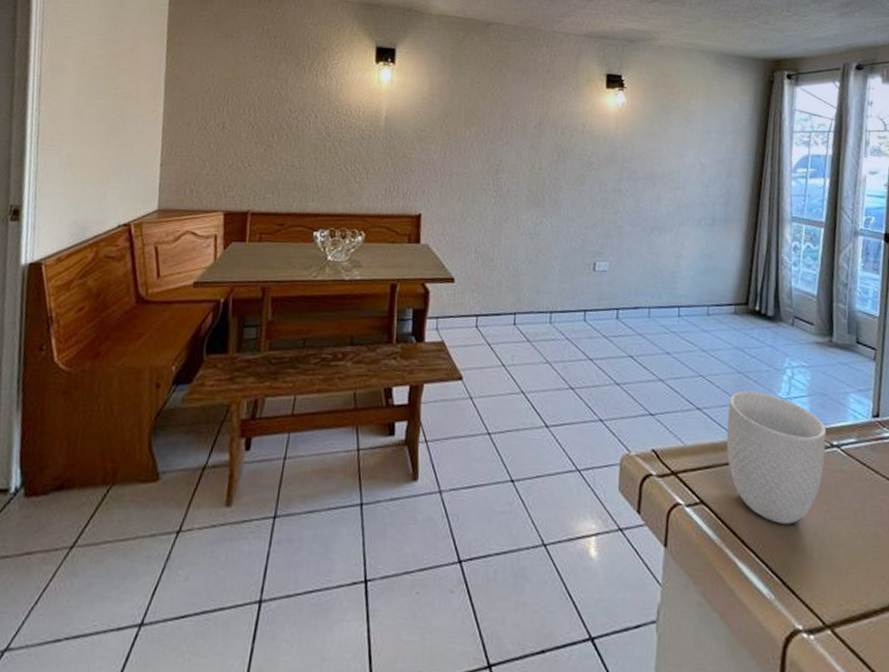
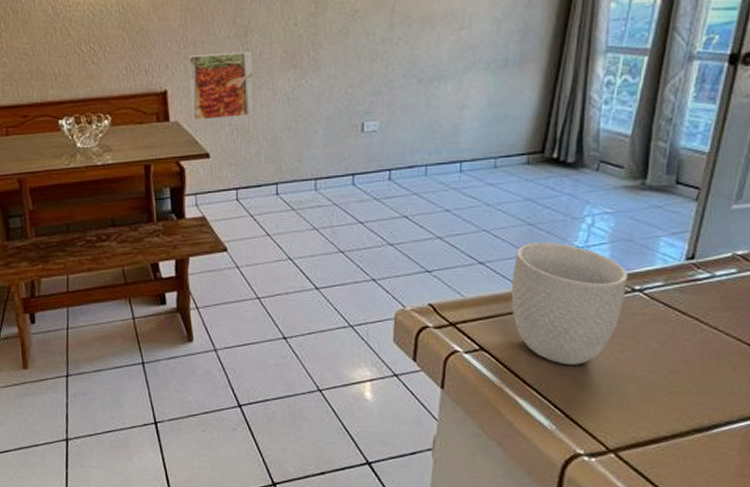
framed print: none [440,185,502,246] -> present [187,52,254,121]

